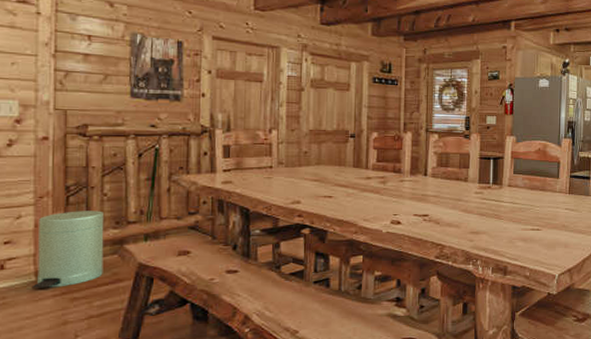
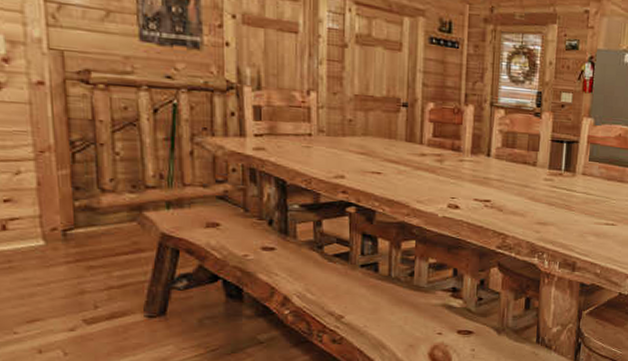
trash can: present [31,211,105,288] -> none [40,170,121,254]

